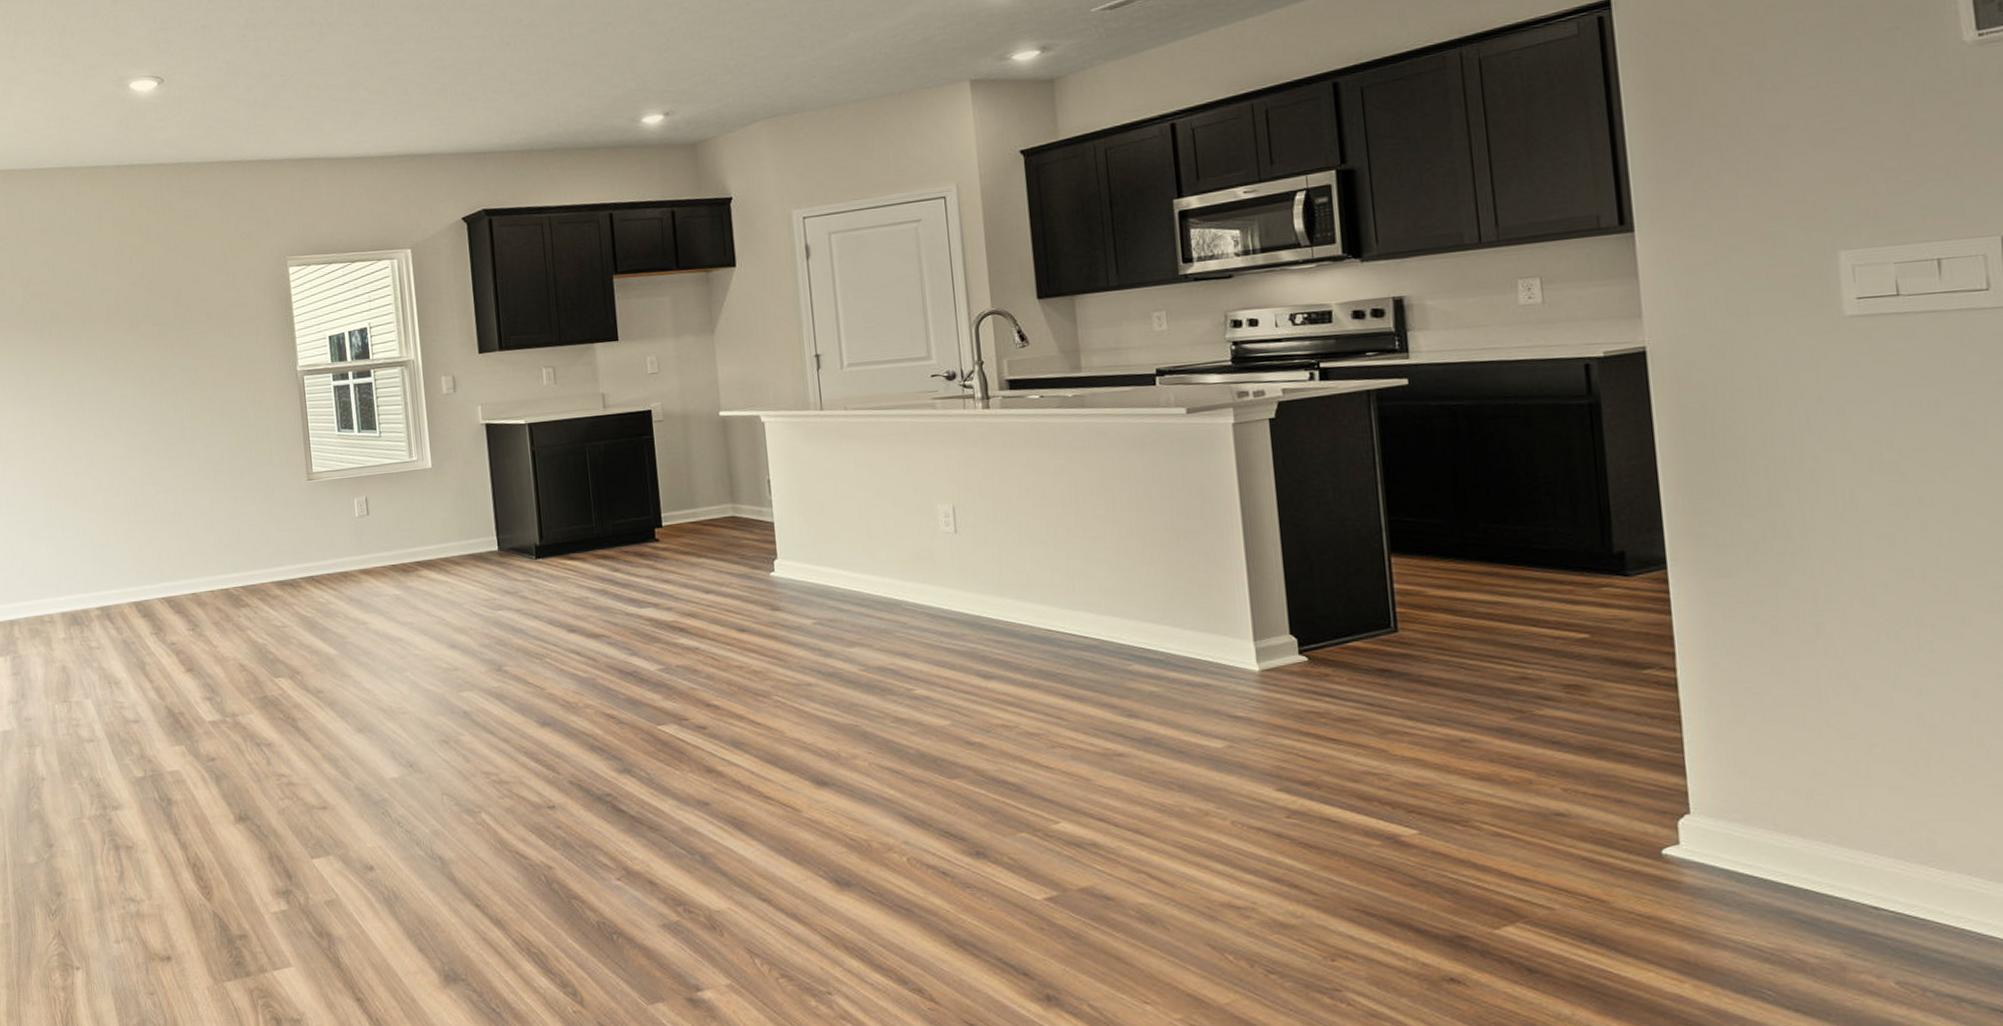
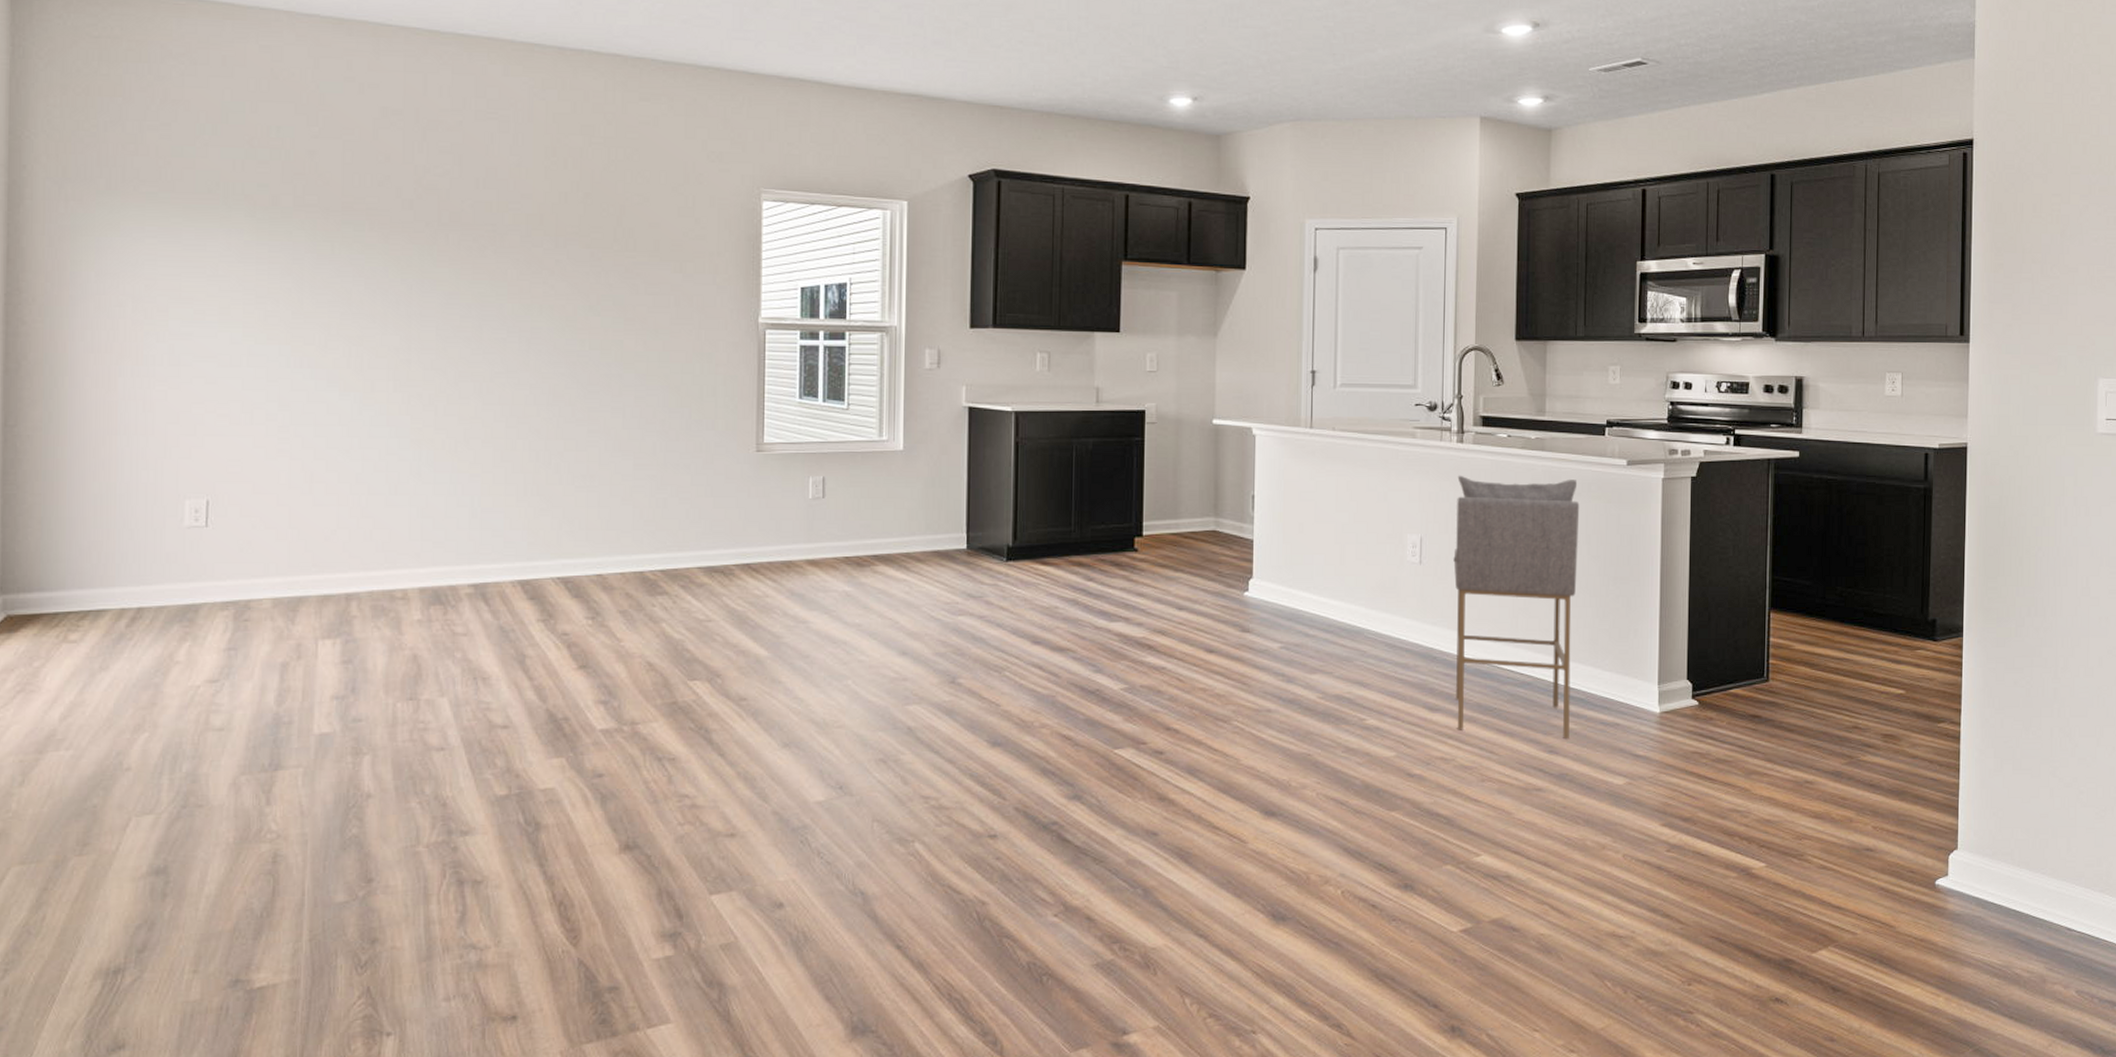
bar stool: none [987,434,1150,702] -> present [1453,475,1580,738]

